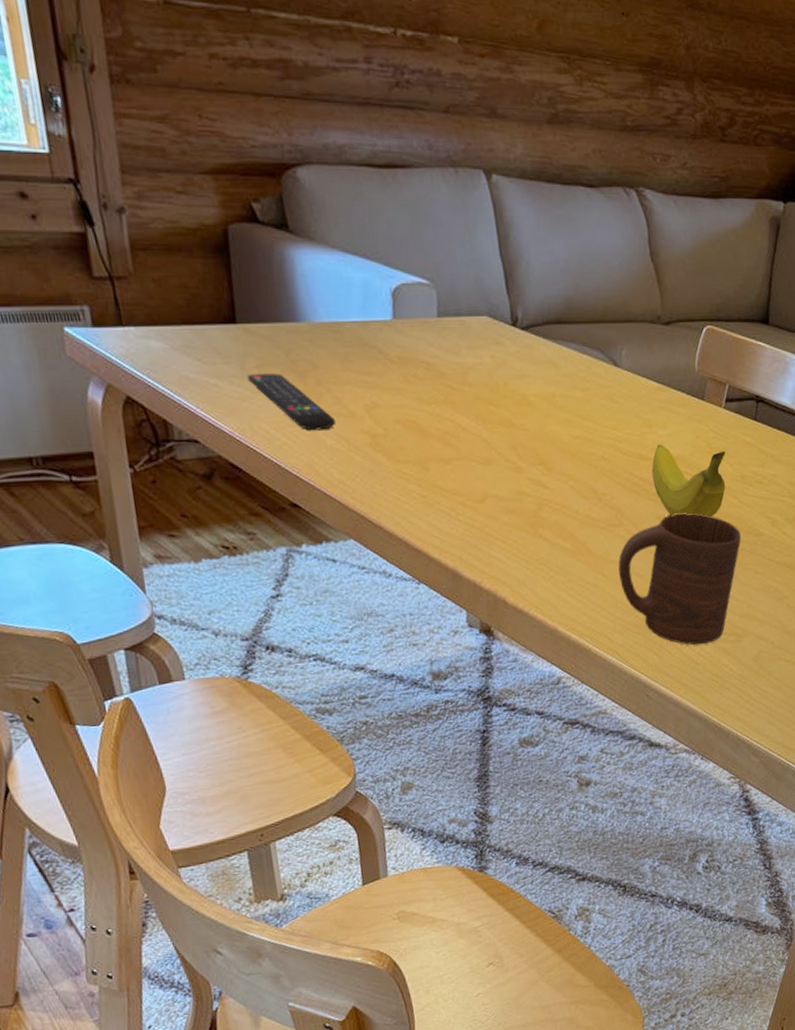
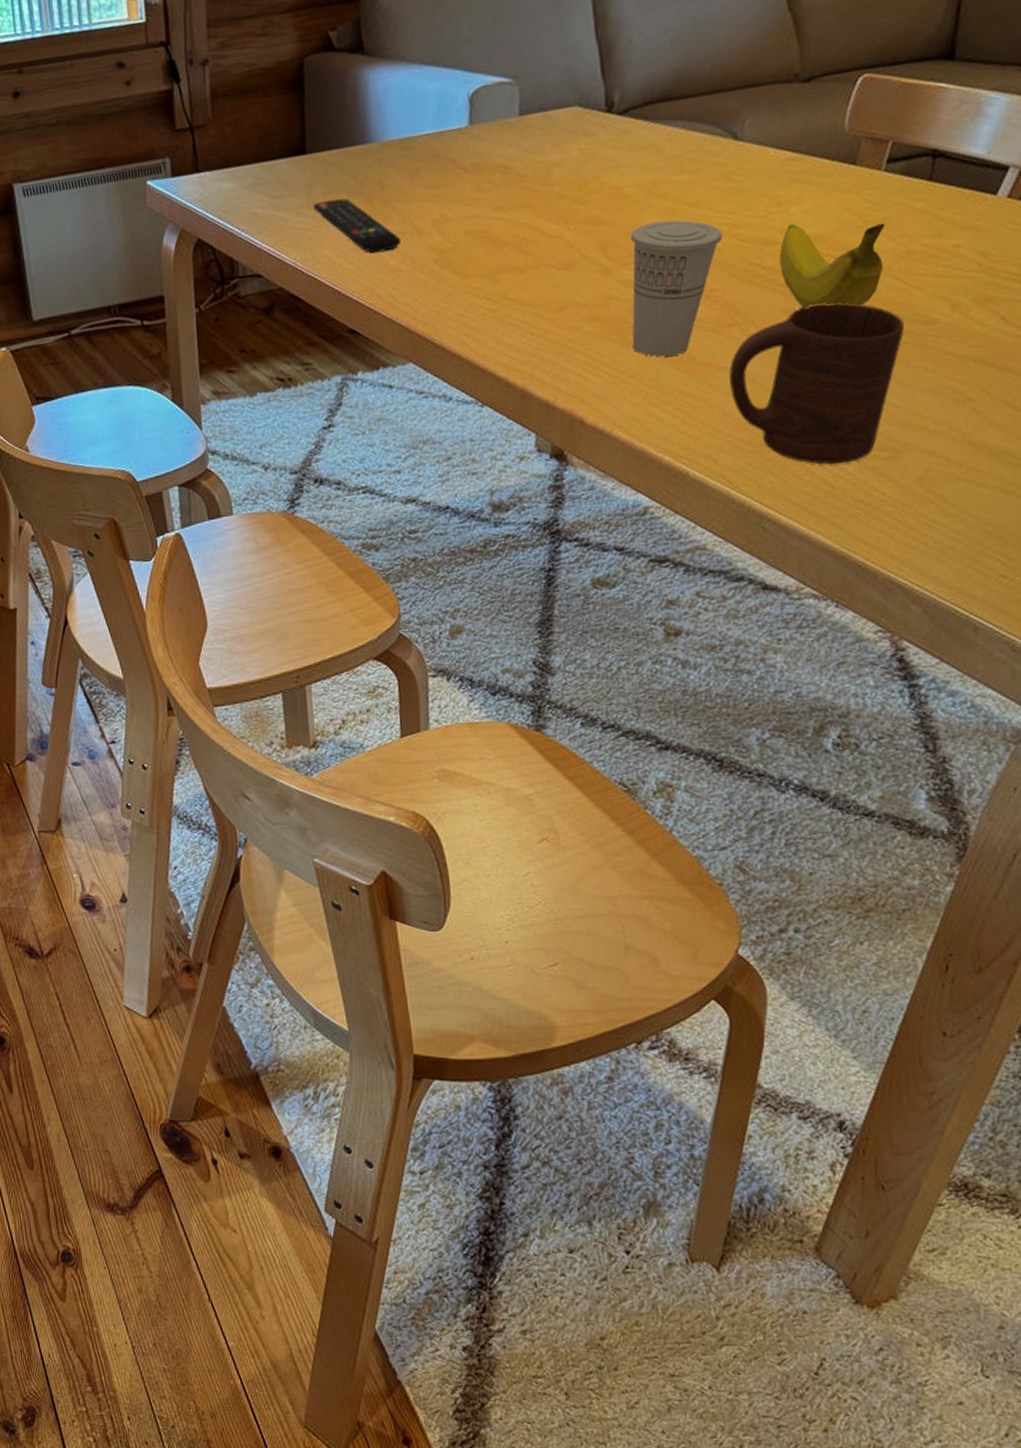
cup: none [536,430,609,549] -> present [630,220,723,357]

